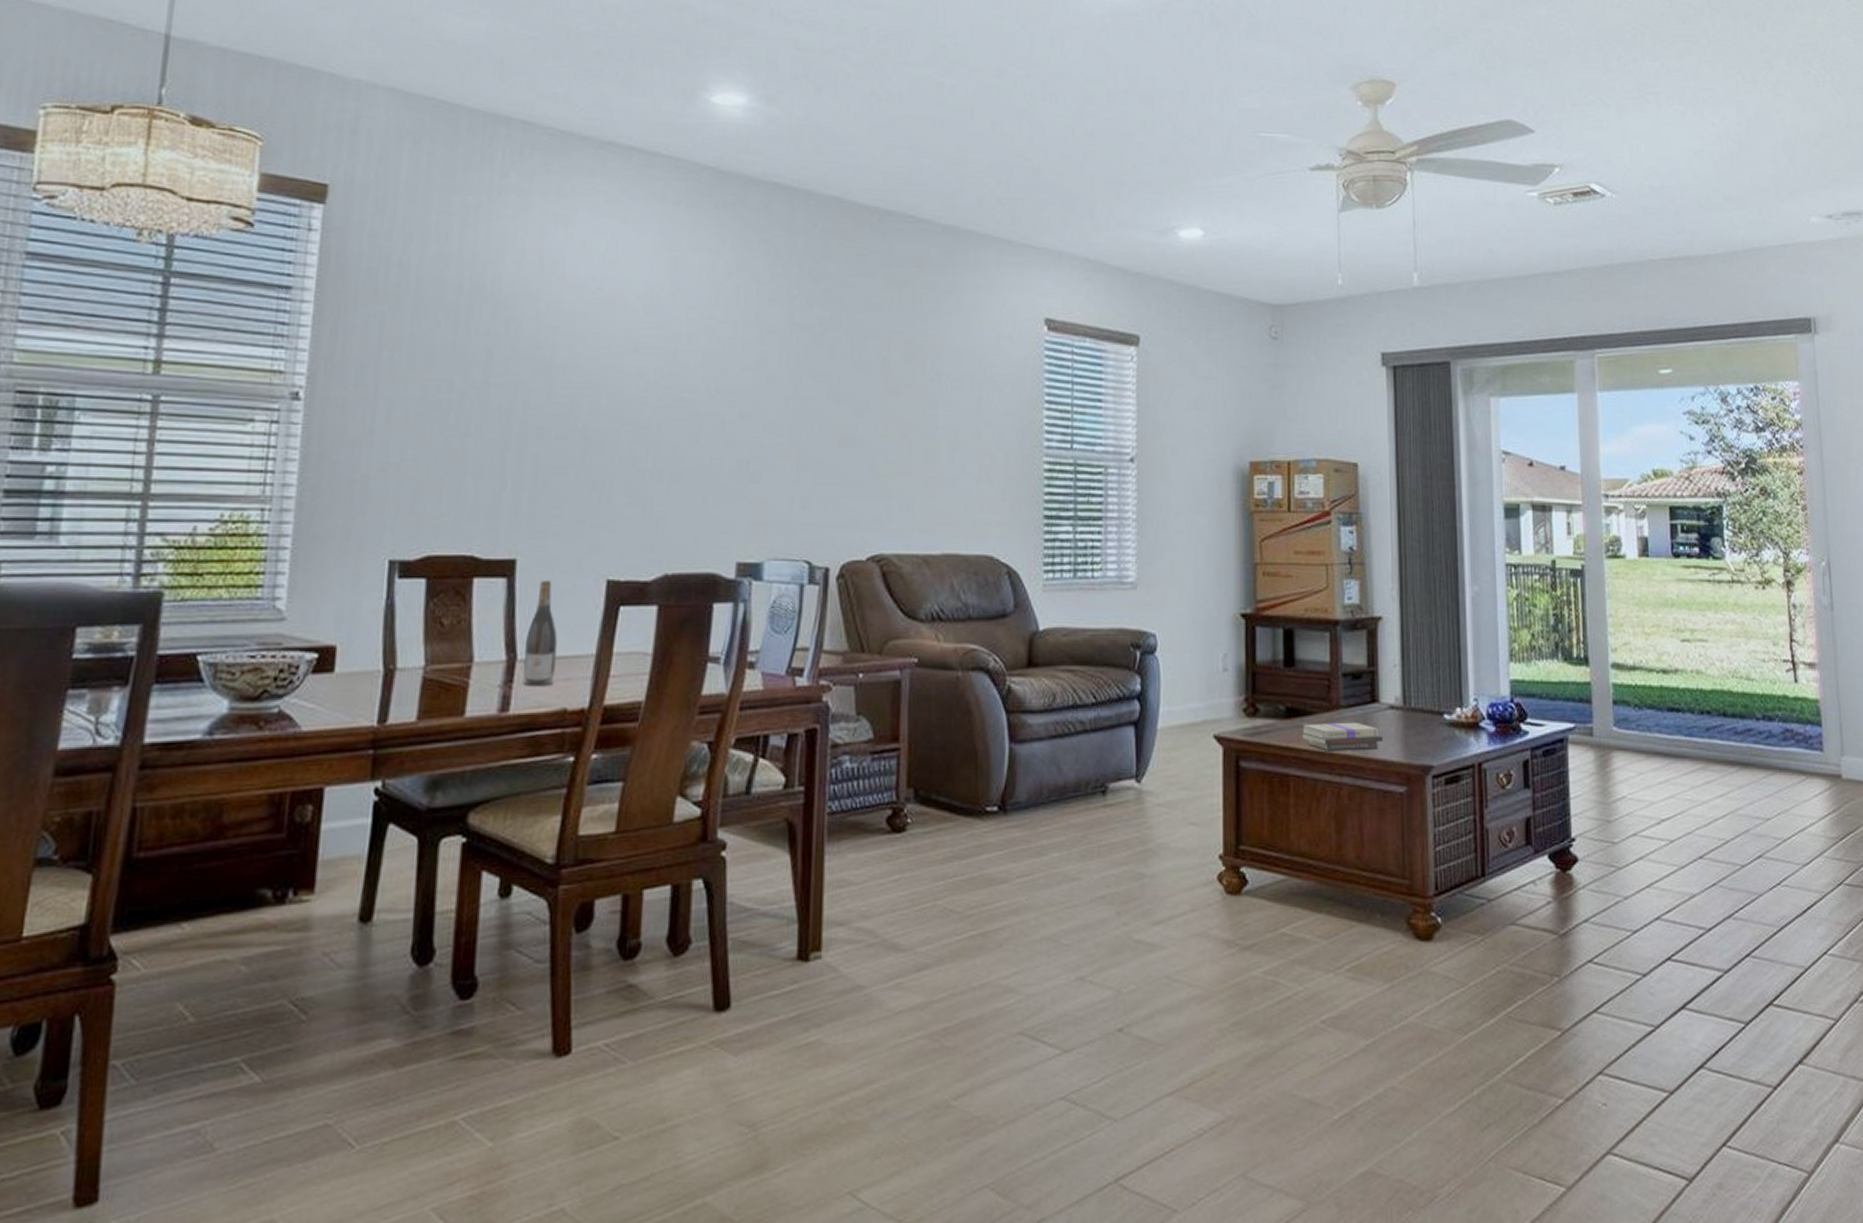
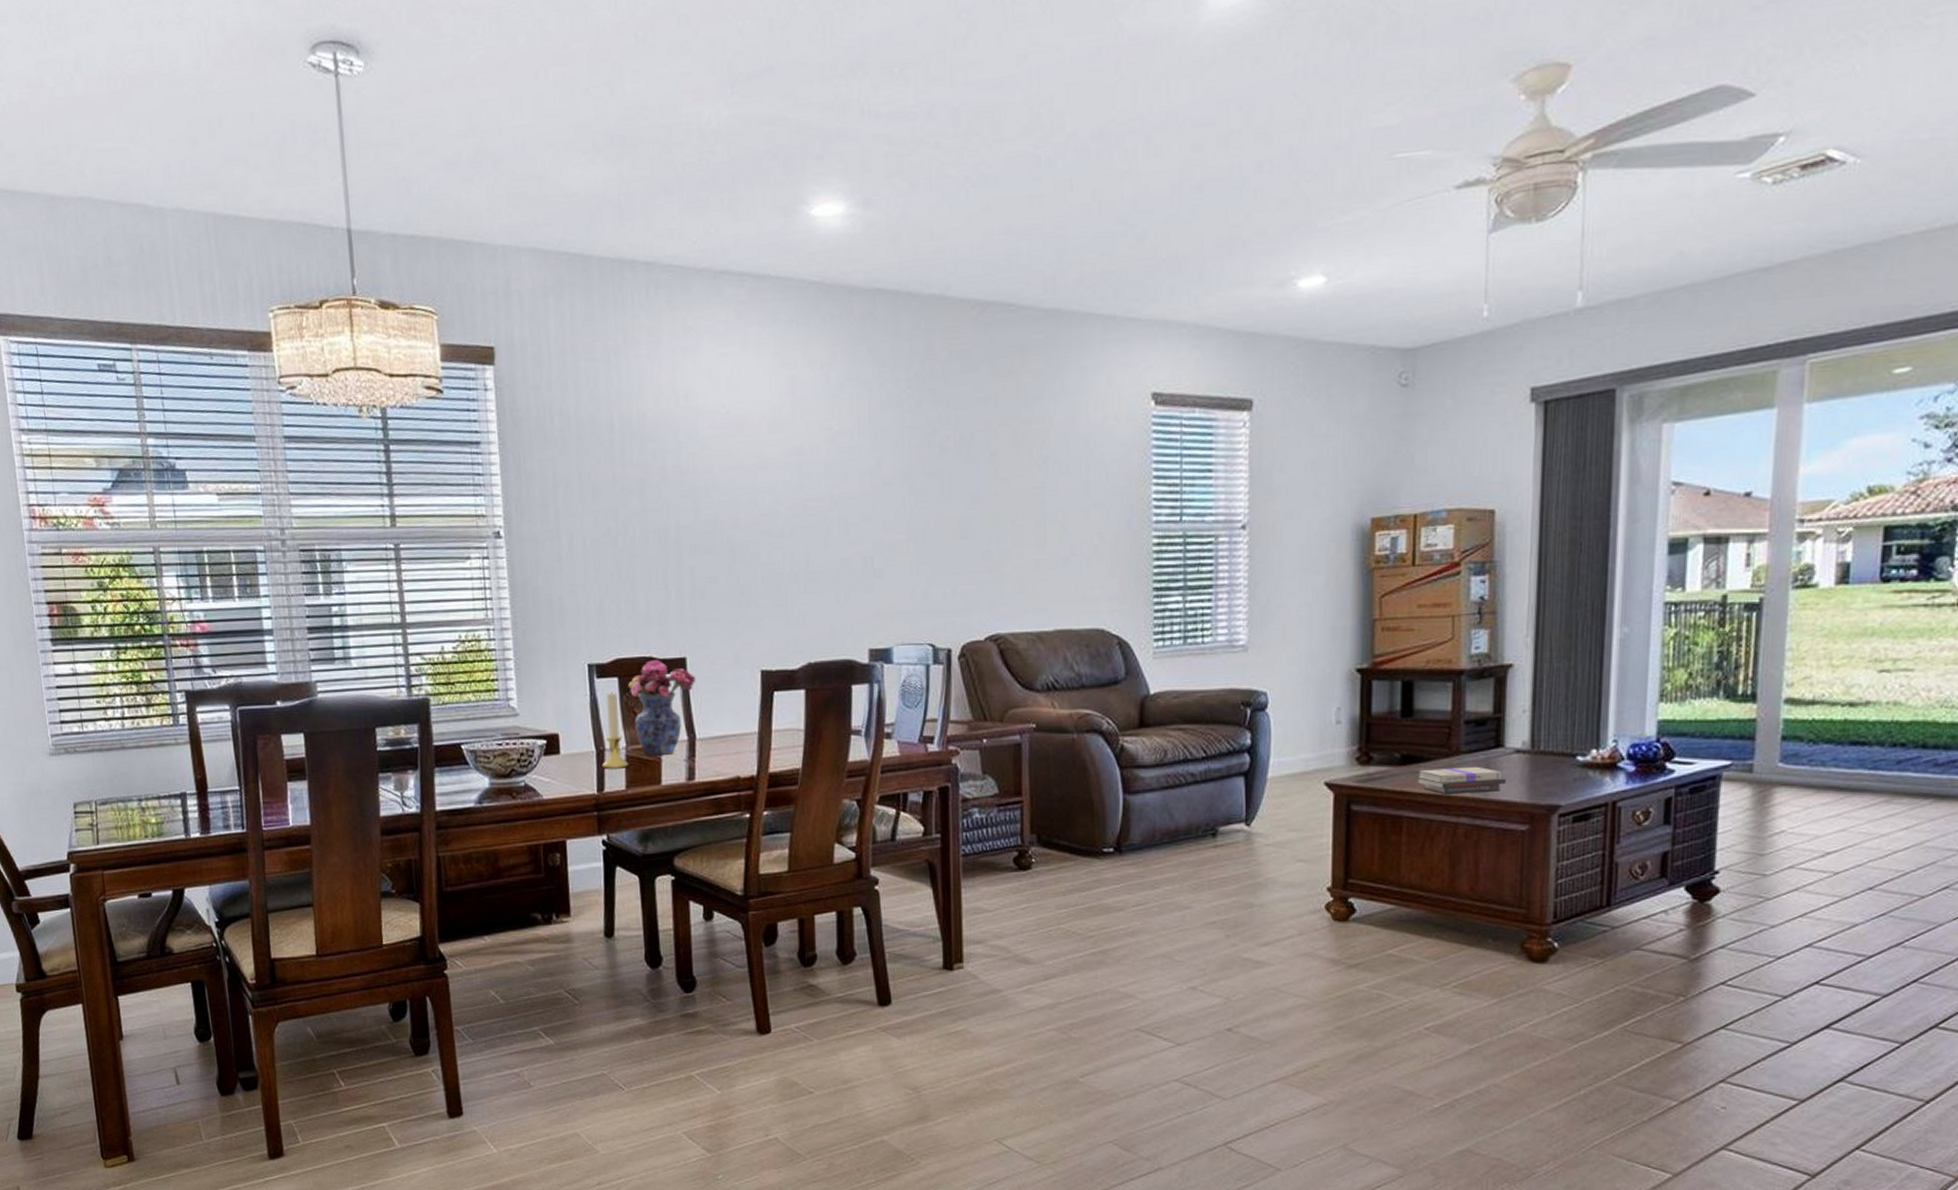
candle holder: none [388,596,426,695] -> present [601,692,629,770]
flower arrangement: none [438,560,525,680] -> present [628,660,695,757]
wine bottle: present [523,579,557,687] -> none [701,672,728,760]

